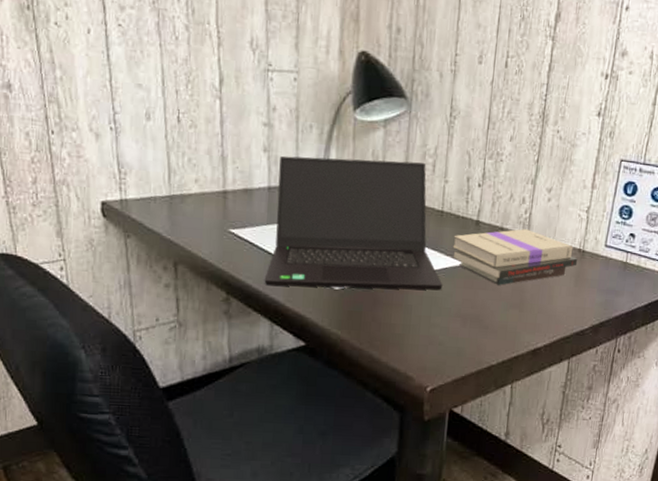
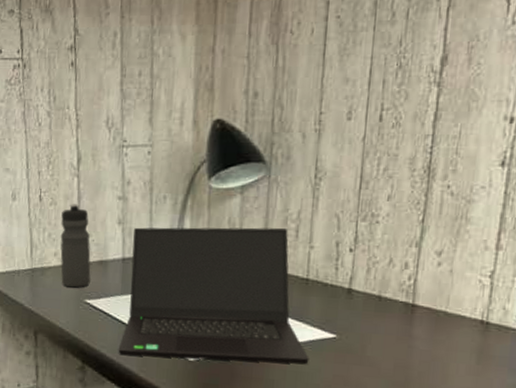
water bottle: none [201,128,235,217] -> present [60,204,91,288]
books: present [453,229,578,285] -> none [320,297,480,361]

